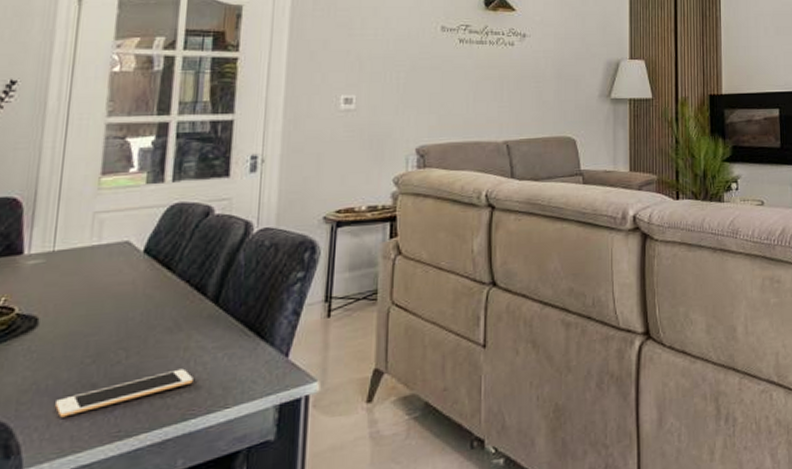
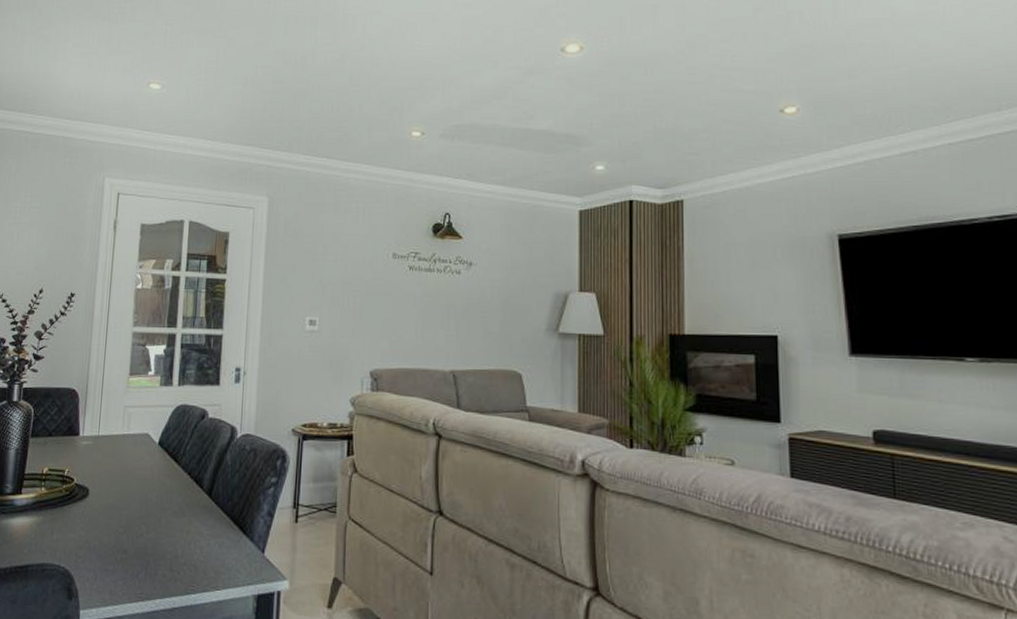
cell phone: present [55,368,193,418] -> none [100,548,193,574]

